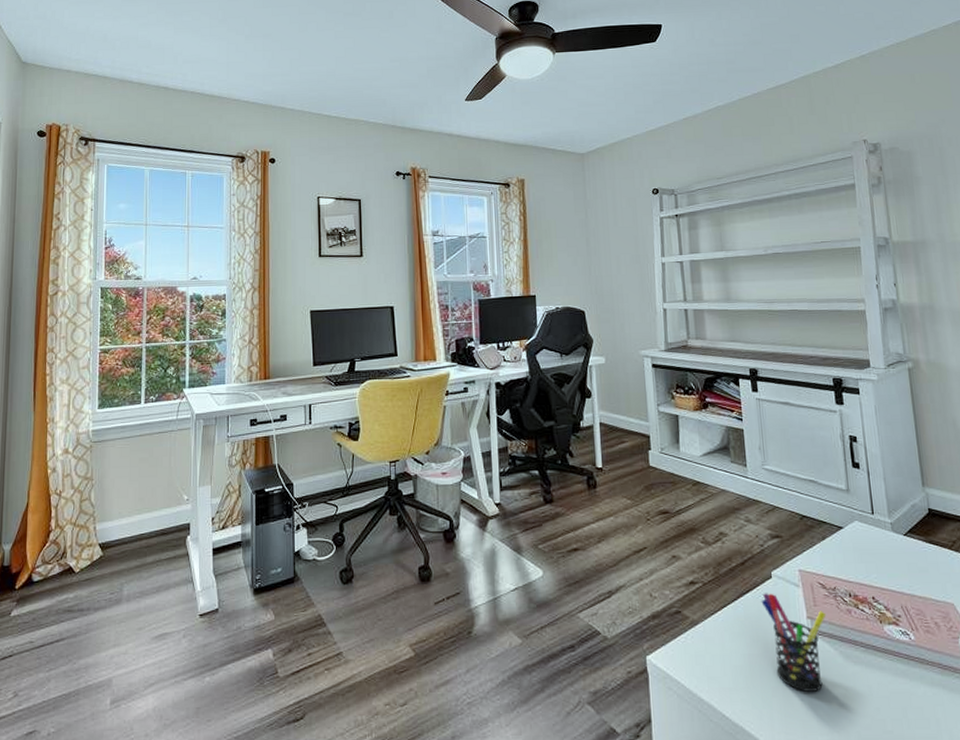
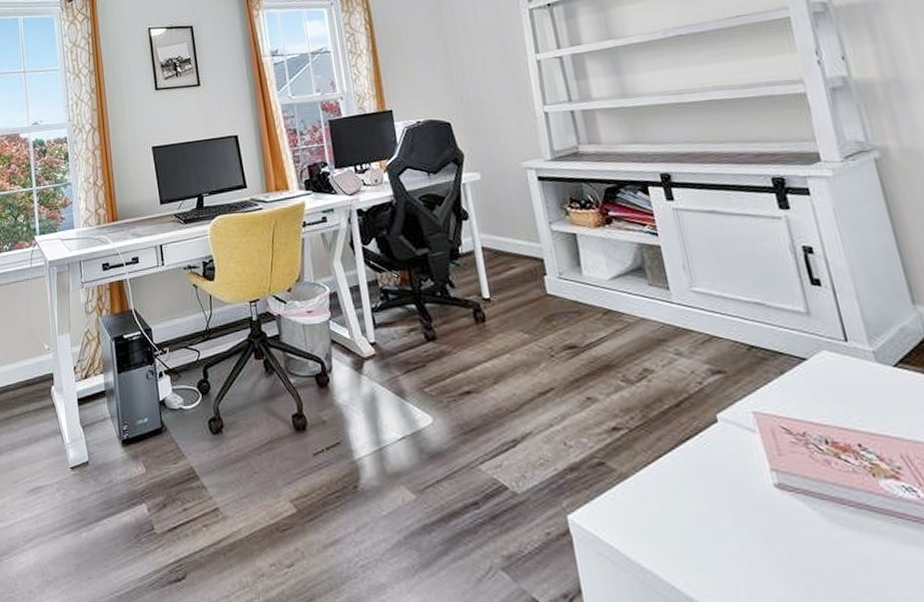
pen holder: present [761,593,827,692] -> none [706,440,802,561]

